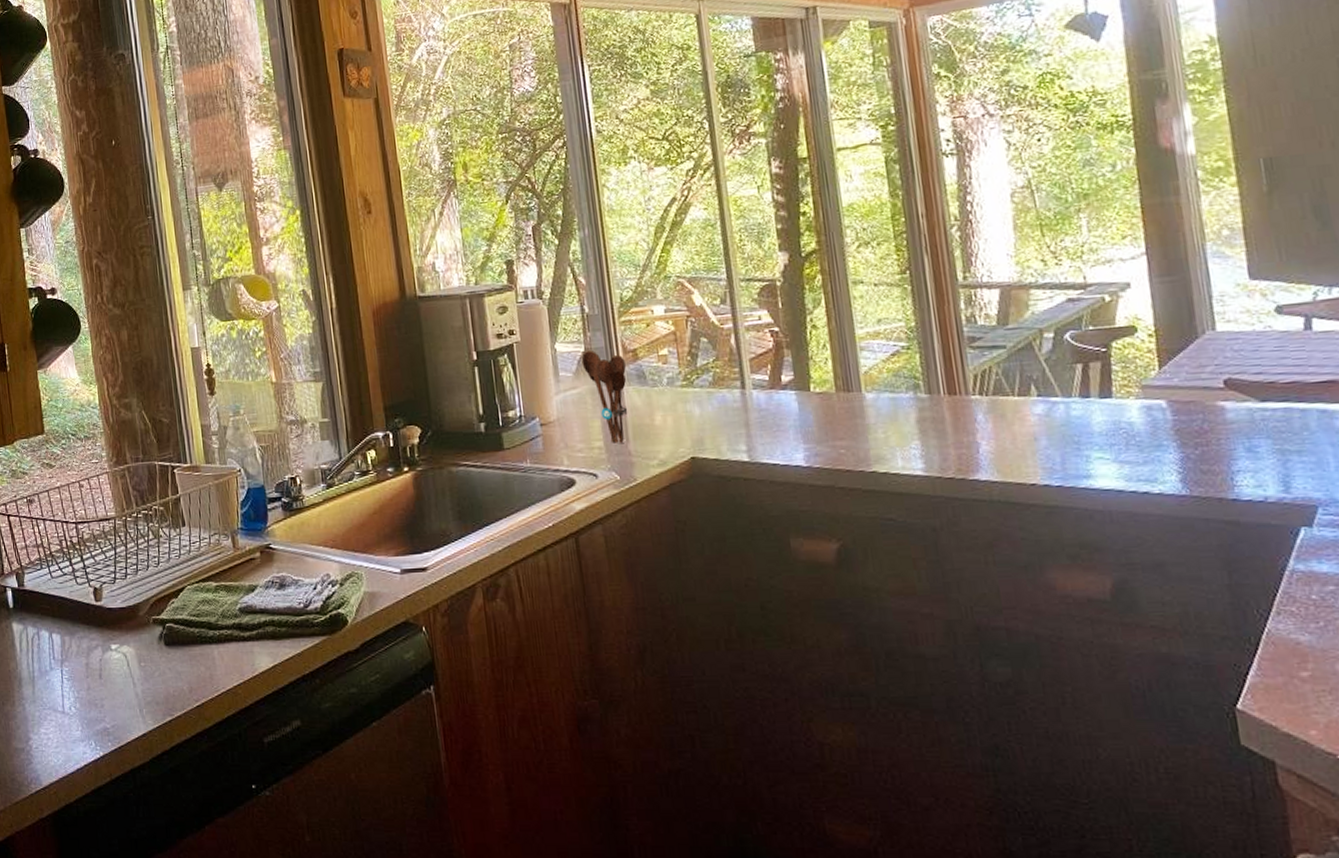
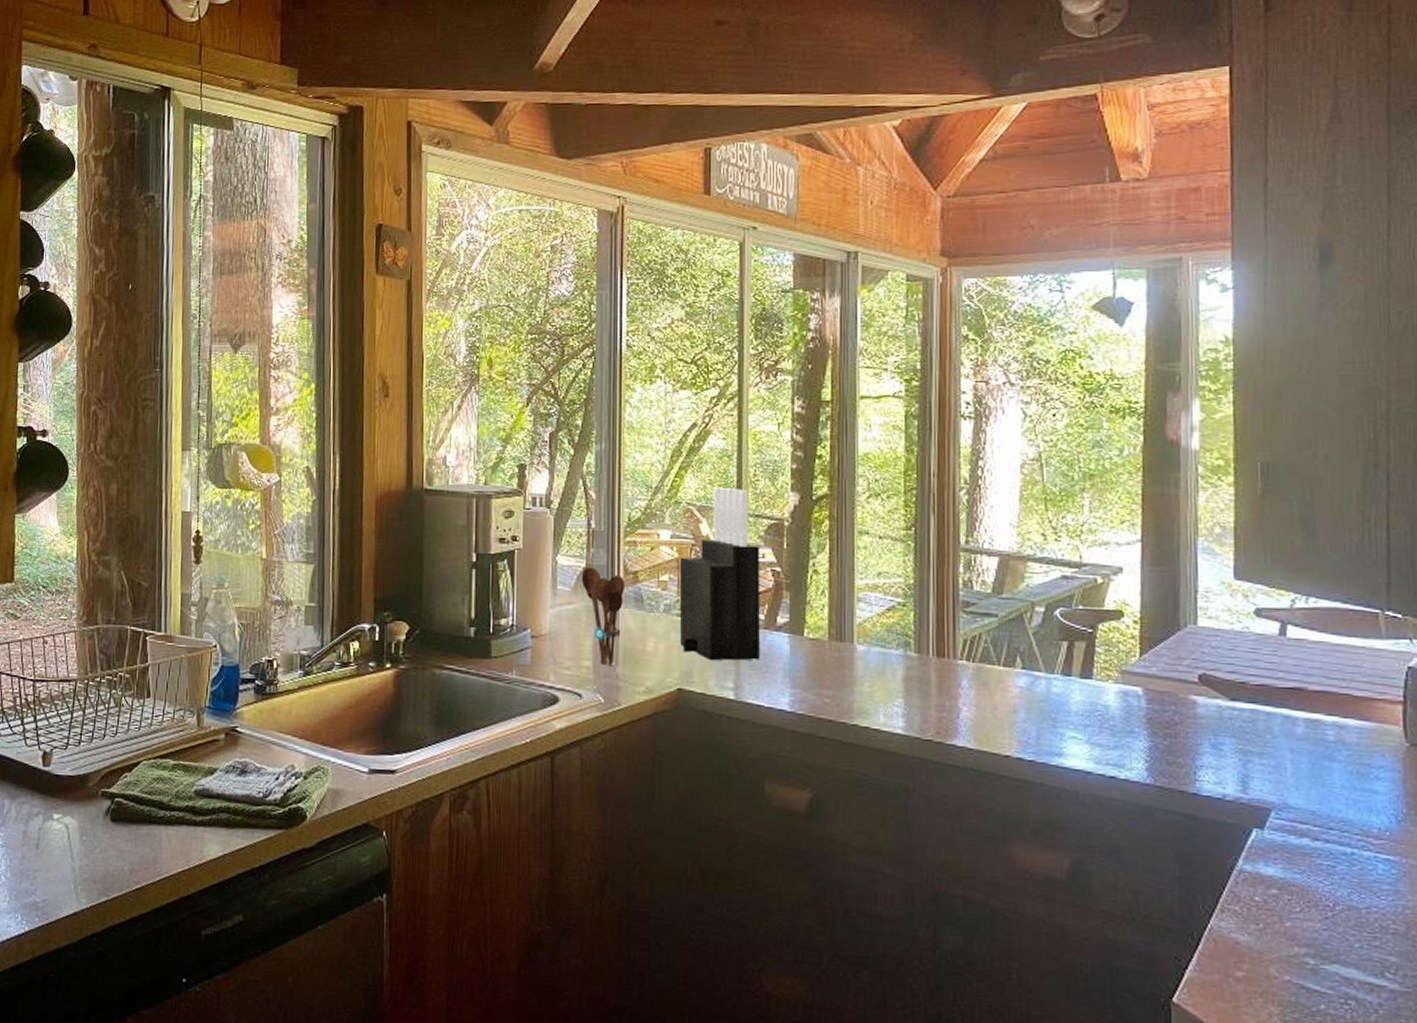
knife block: none [676,255,769,427] -> present [679,486,760,661]

